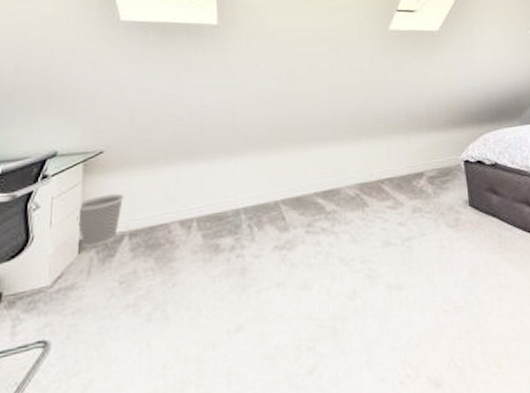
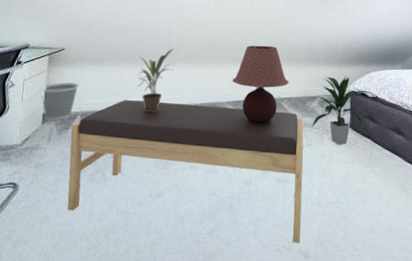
bench: none [117,196,429,370] -> present [67,100,304,244]
potted plant: none [197,134,243,221] -> present [137,48,174,113]
table lamp: none [318,116,388,216] -> present [232,45,289,123]
indoor plant: none [423,141,486,229] -> present [312,75,369,144]

